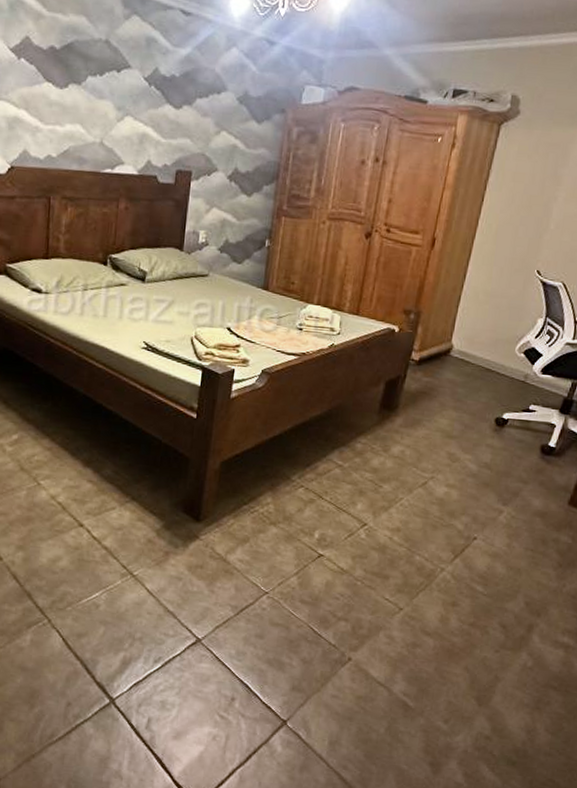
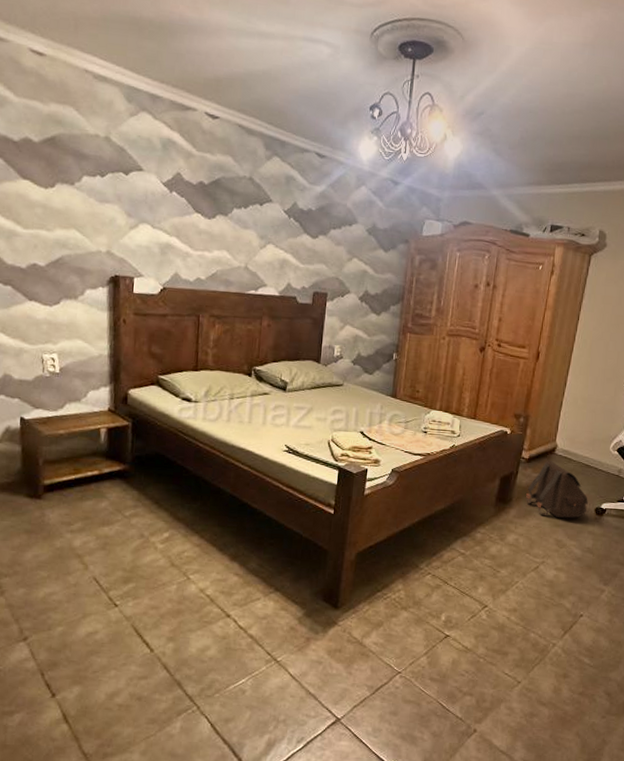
satchel: none [414,363,488,430] -> present [526,461,588,519]

